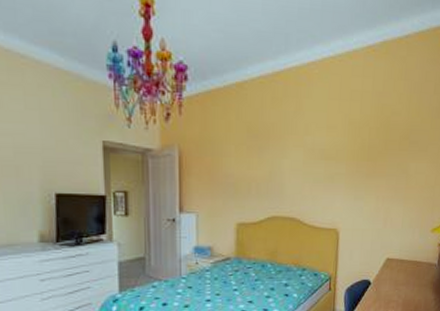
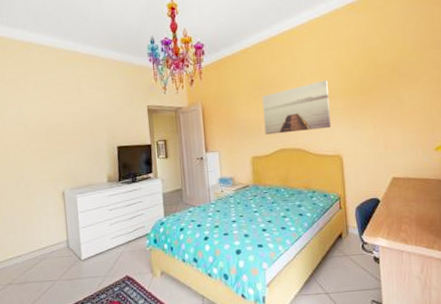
wall art: none [255,137,334,198] -> present [262,79,332,135]

